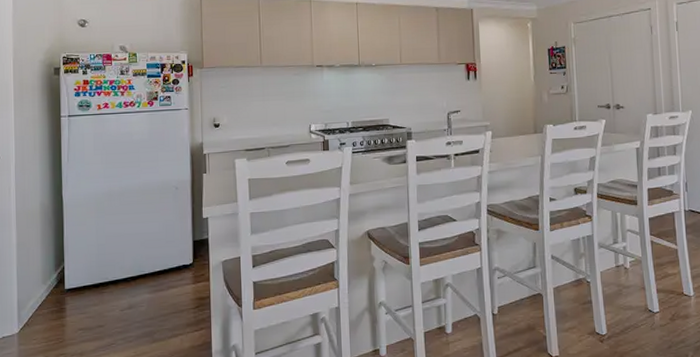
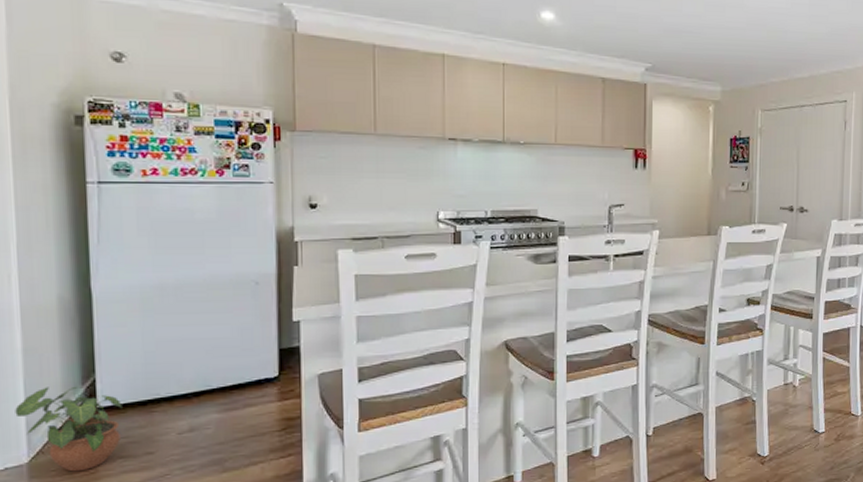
potted plant: none [10,273,82,341] -> present [15,387,123,472]

